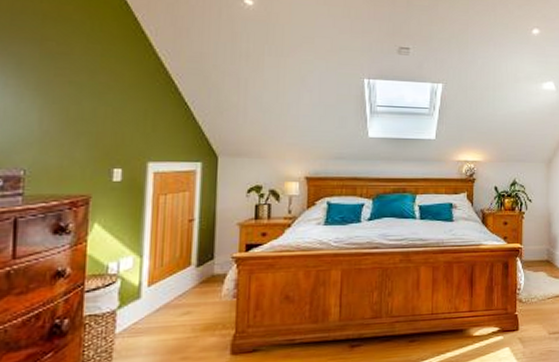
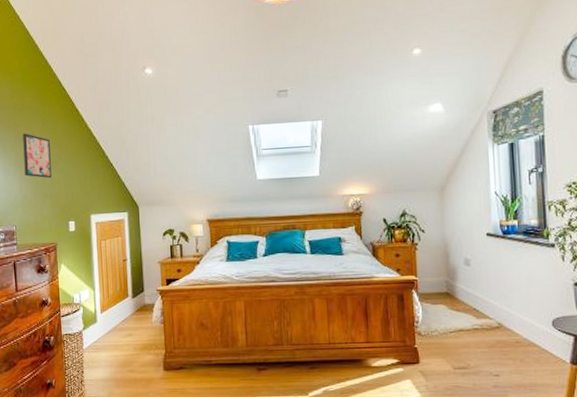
wall art: none [50,50,96,112] -> present [22,133,52,179]

